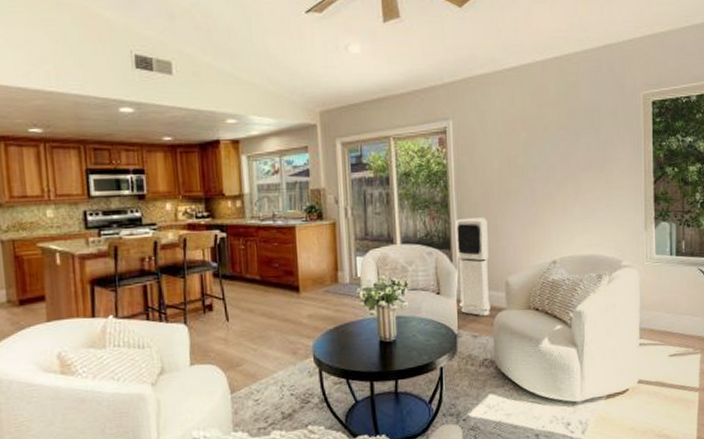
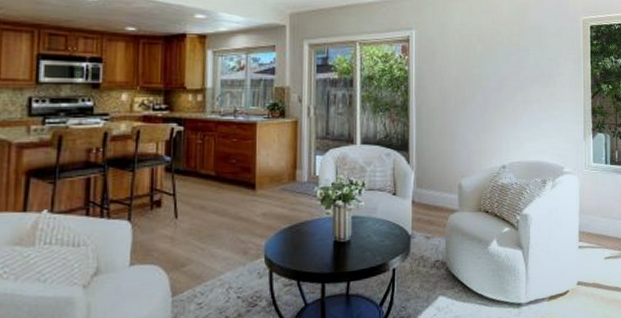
air purifier: present [455,217,492,317] -> none [414,122,445,218]

